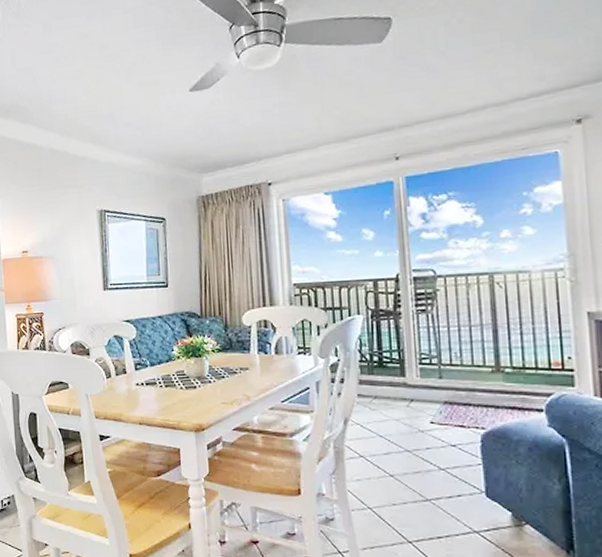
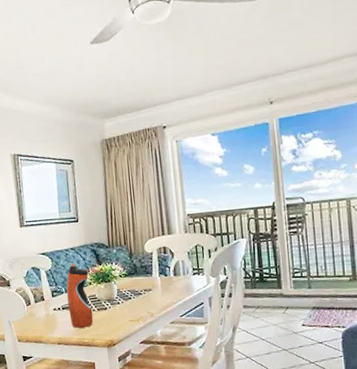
water bottle: none [151,333,181,407] -> present [66,263,94,328]

